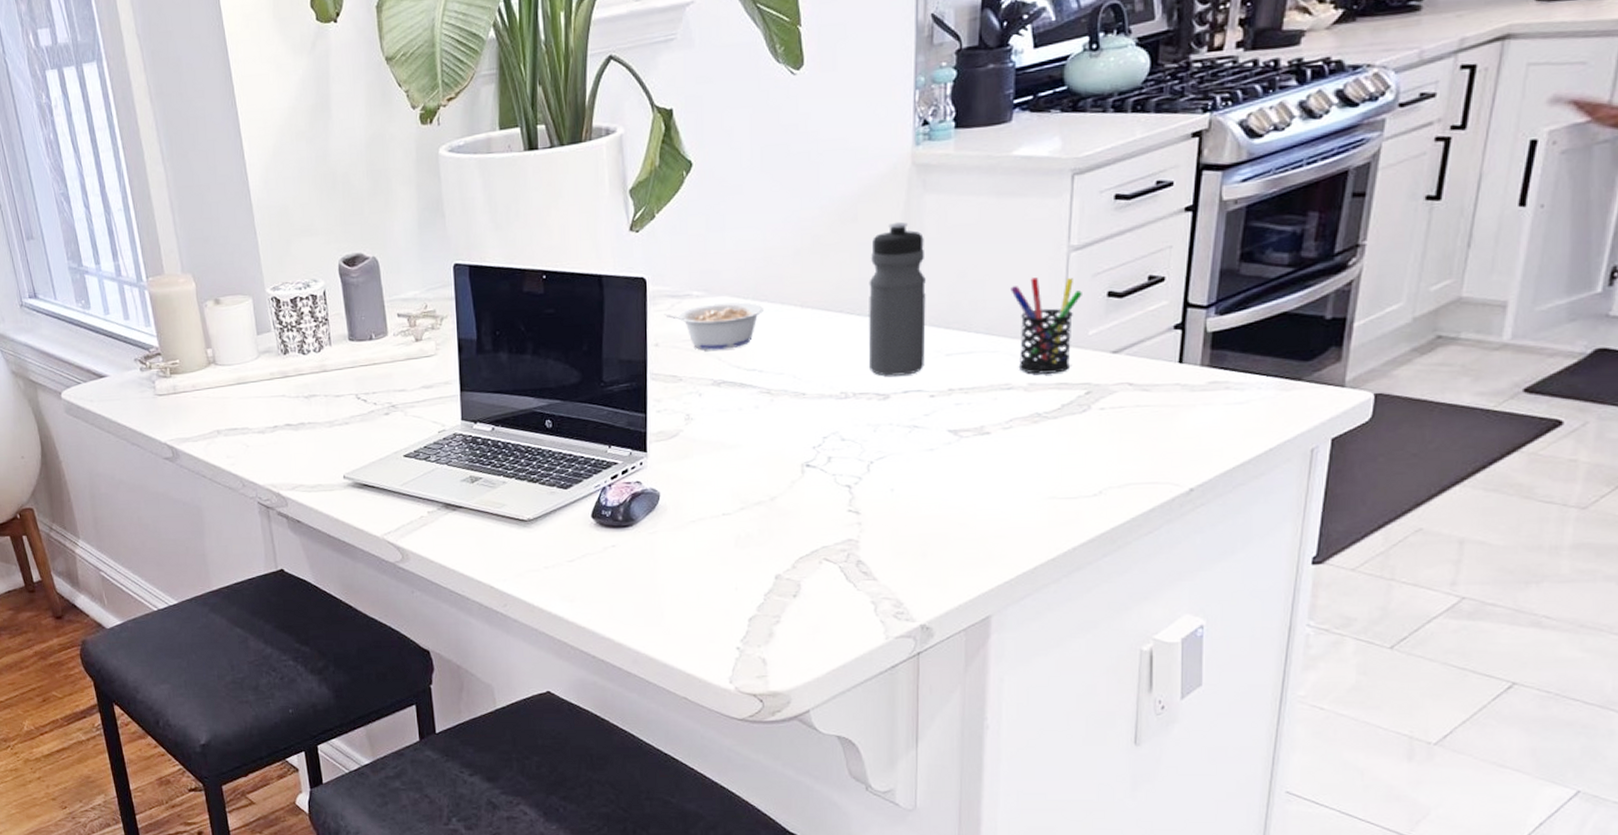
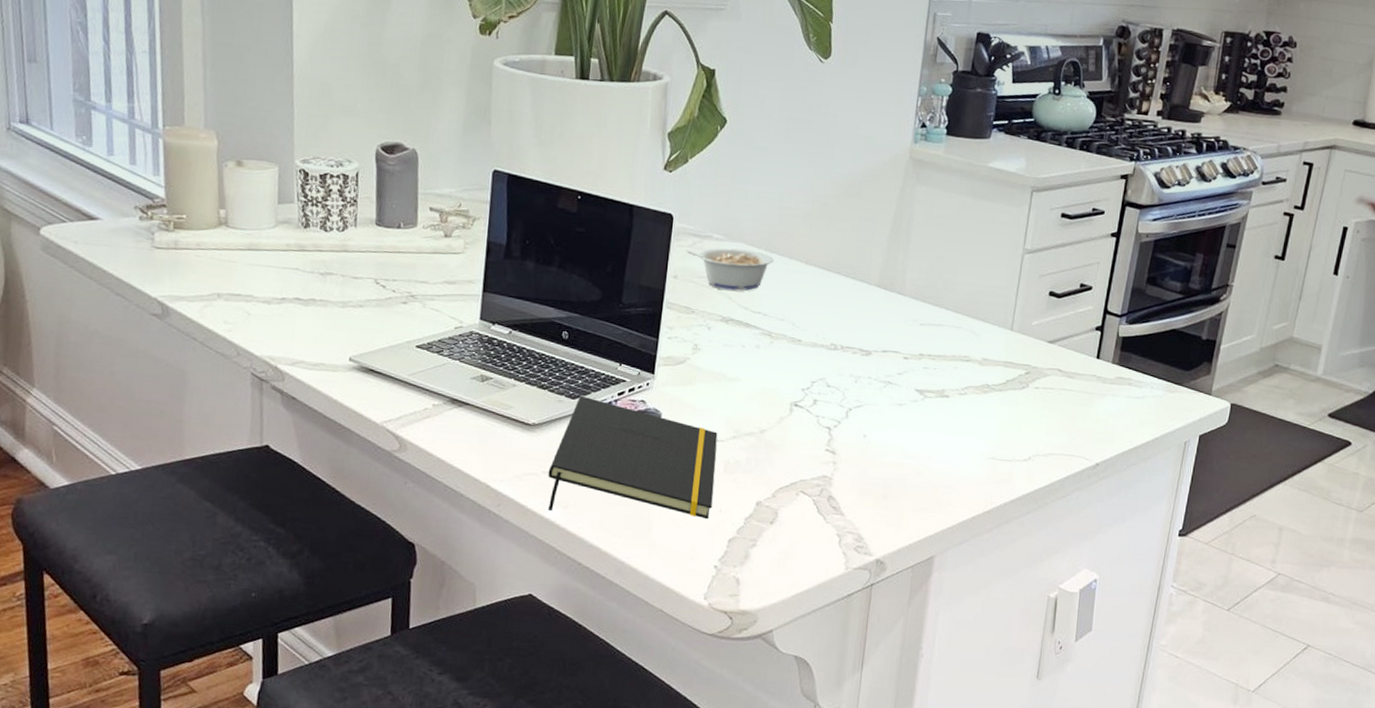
notepad: none [550,484,726,607] -> present [548,395,718,520]
water bottle: present [868,221,926,376] -> none [856,204,913,337]
pen holder: present [1011,277,1082,374] -> none [976,270,1030,353]

